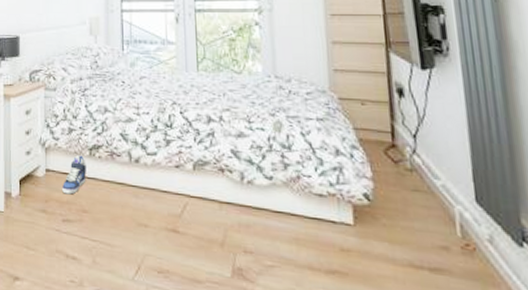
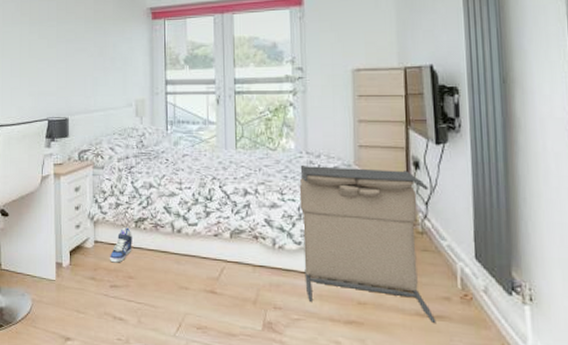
laundry hamper: none [268,90,434,276] -> present [299,164,437,323]

